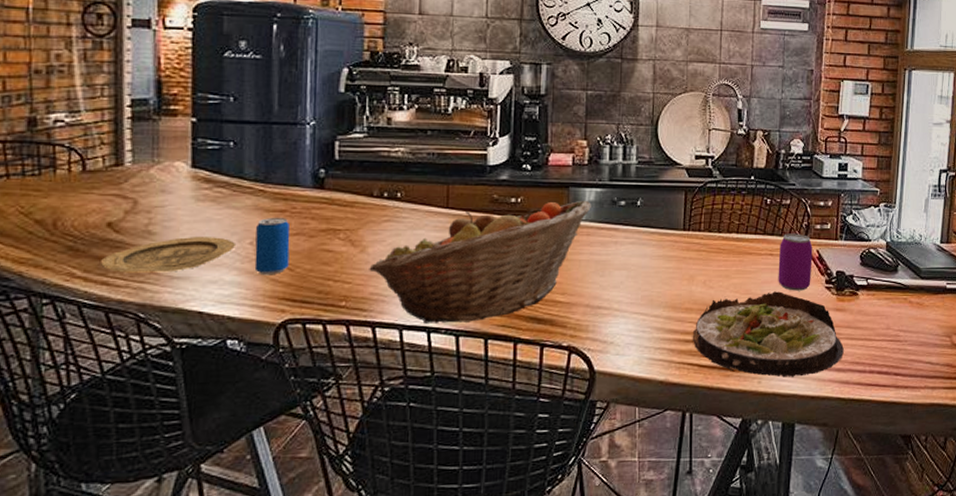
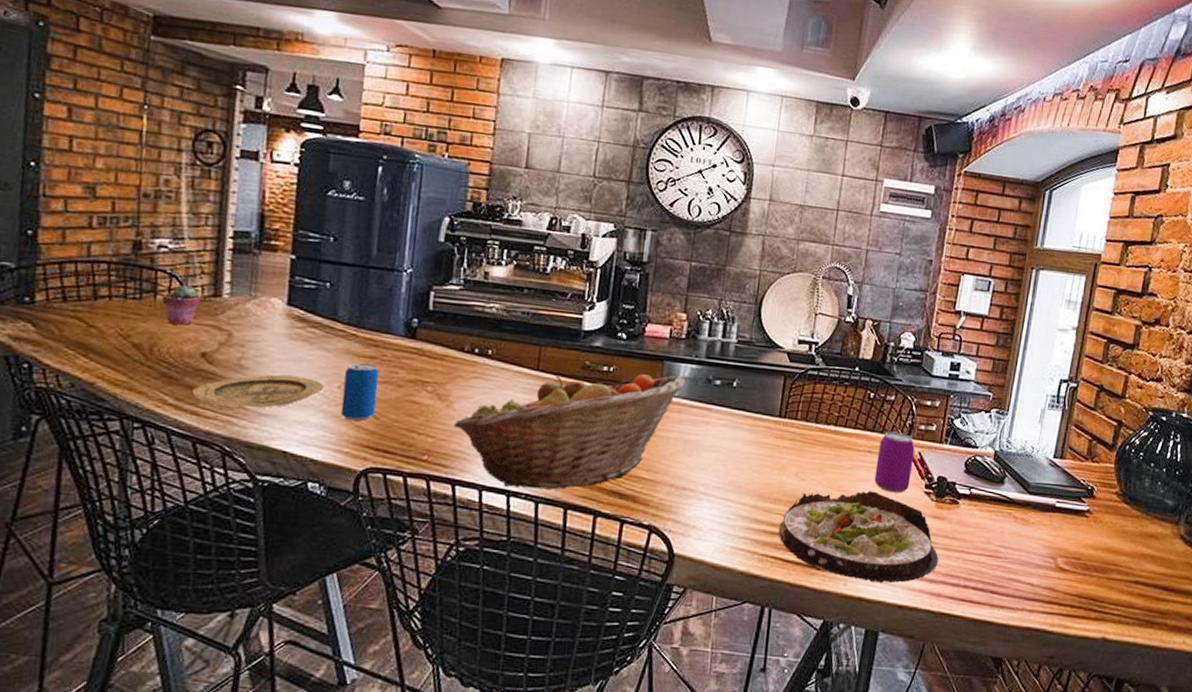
potted succulent: none [61,157,102,197] -> present [161,284,201,326]

